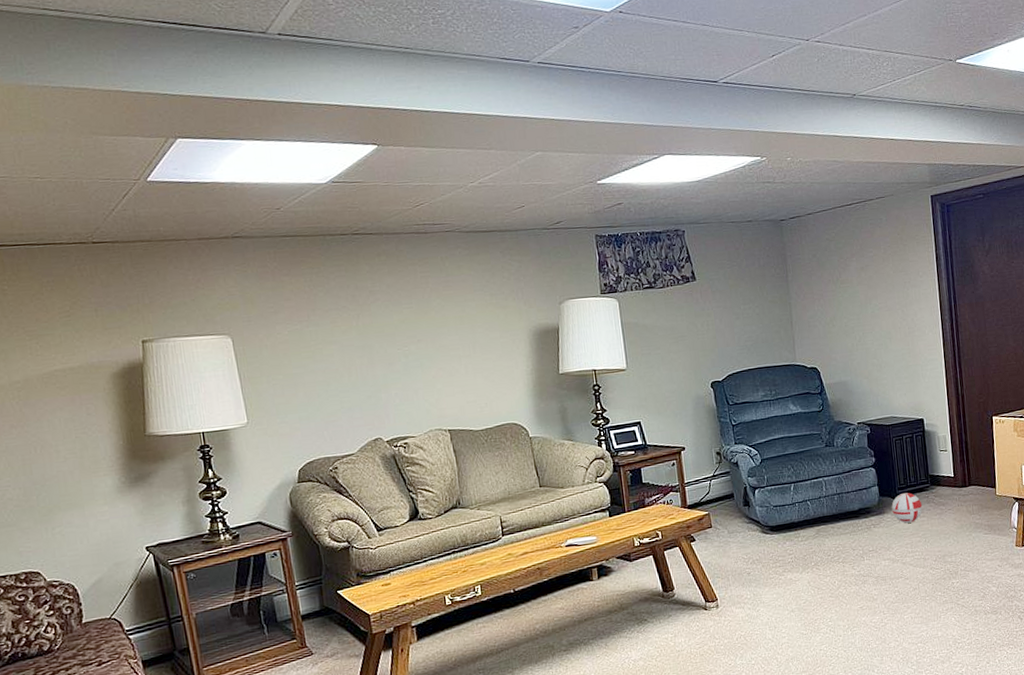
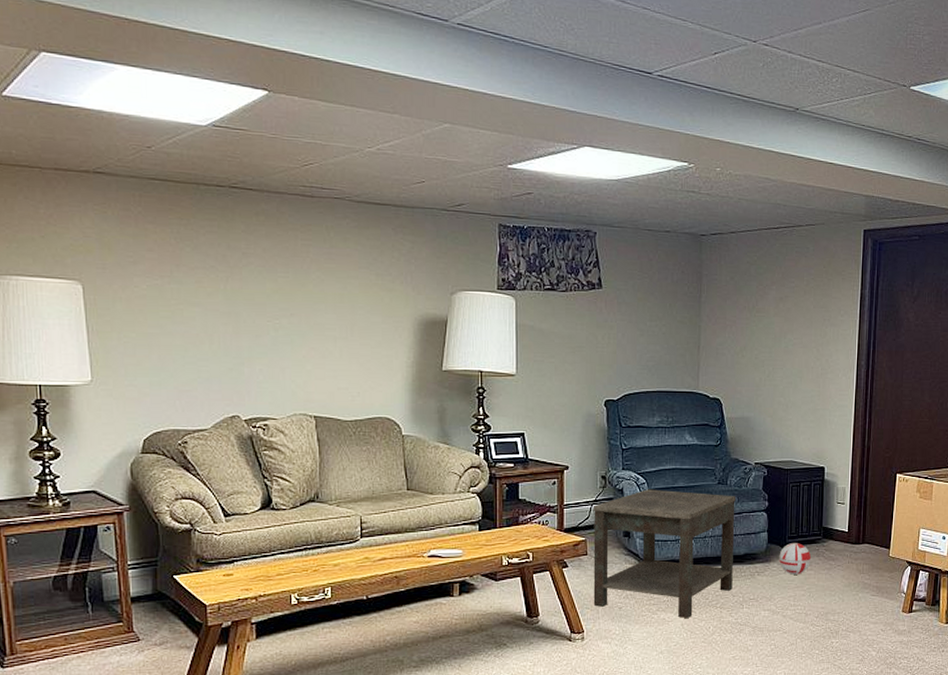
side table: none [711,455,852,577] -> present [593,489,735,619]

